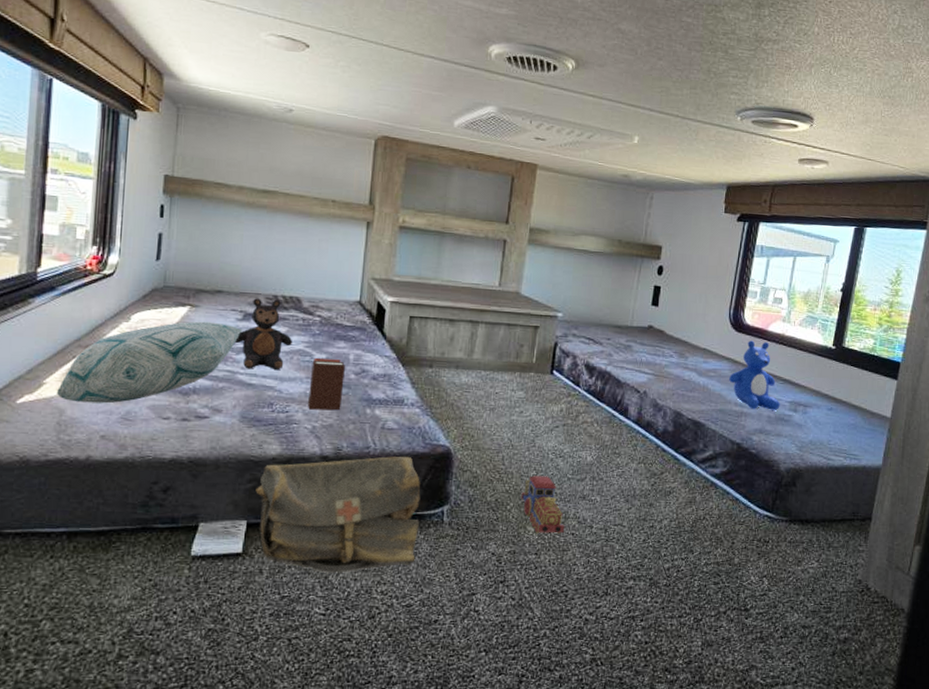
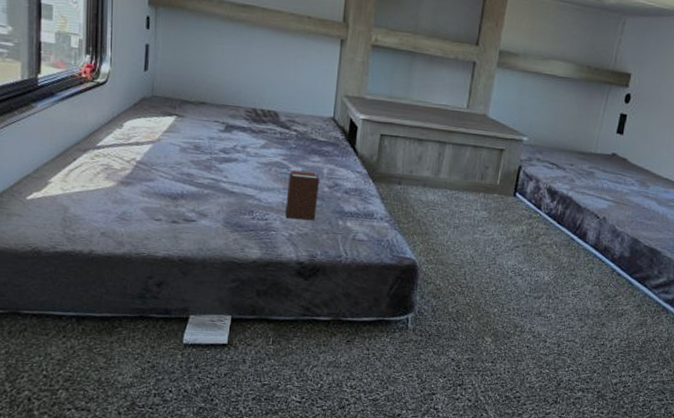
decorative pillow: present [56,321,243,404] -> none [60,130,225,204]
teddy bear: present [235,298,293,370] -> none [218,111,271,180]
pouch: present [255,456,421,574] -> none [239,265,388,368]
toy train: present [521,475,564,534] -> none [480,291,520,345]

